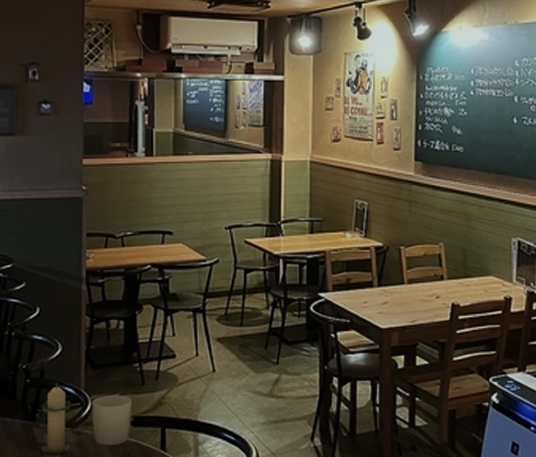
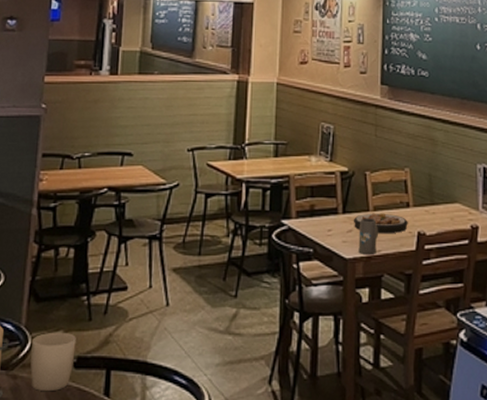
plate: none [388,286,442,304] -> present [353,213,408,233]
beer mug: none [394,290,414,324] -> present [358,218,379,254]

